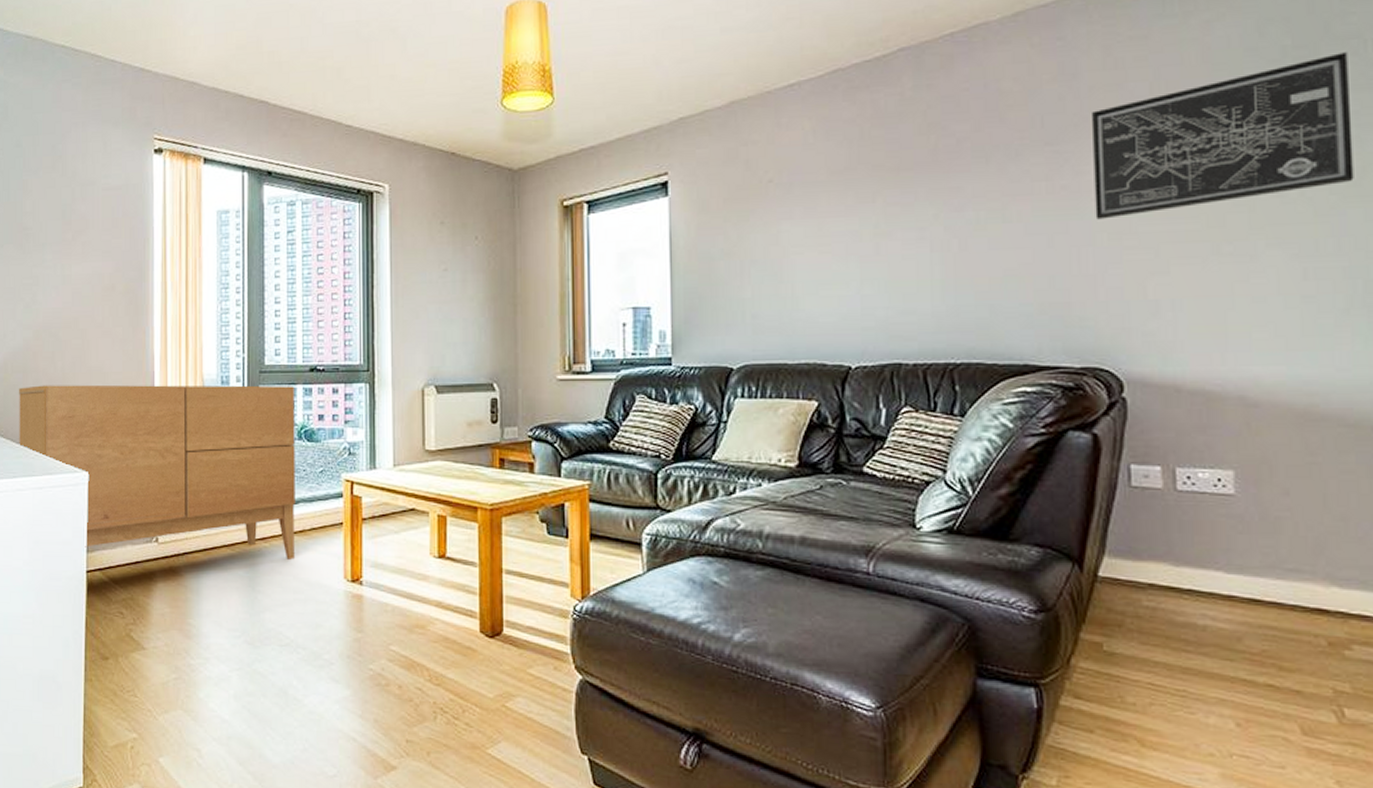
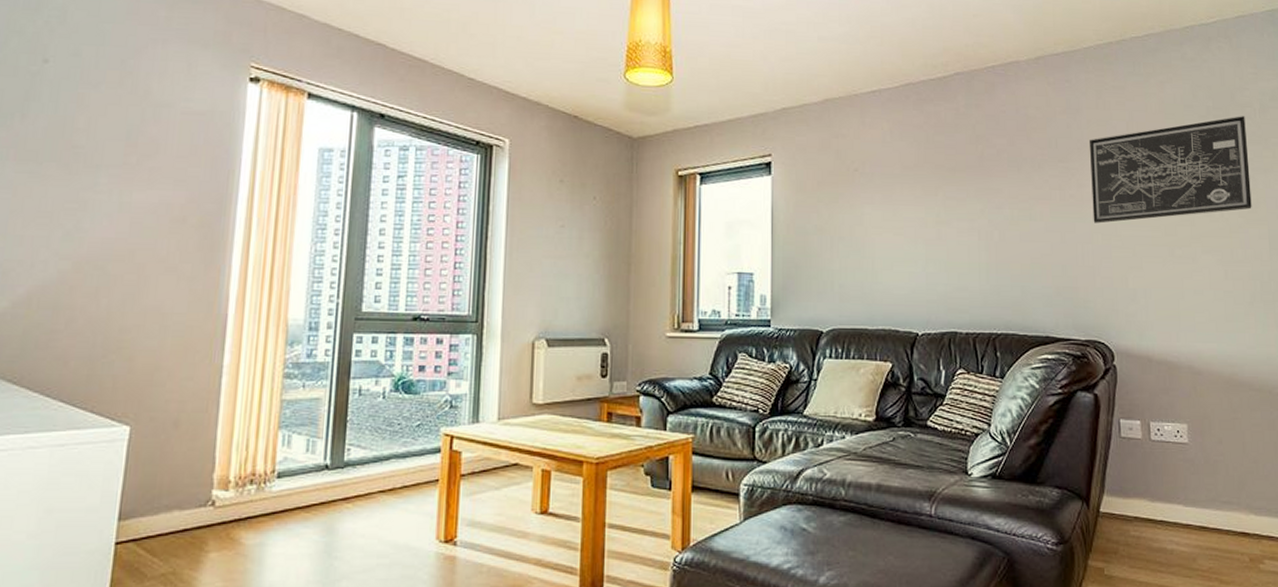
sideboard: present [19,385,295,560] -> none [38,325,394,521]

